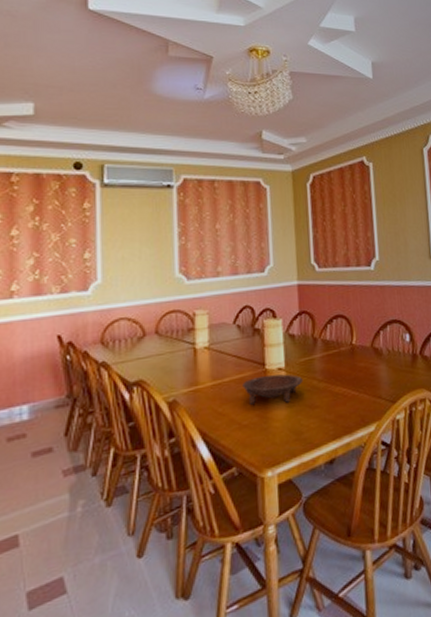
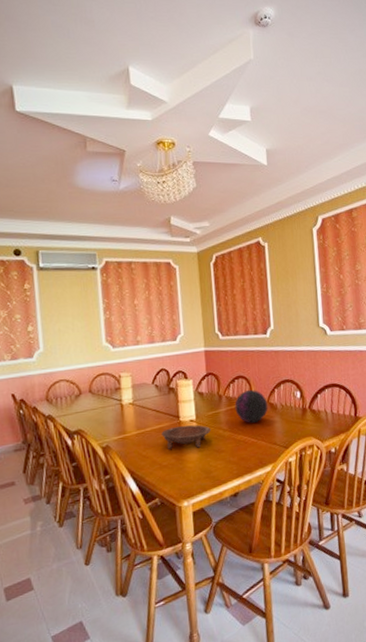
decorative orb: none [332,331,372,372] -> present [234,389,268,423]

